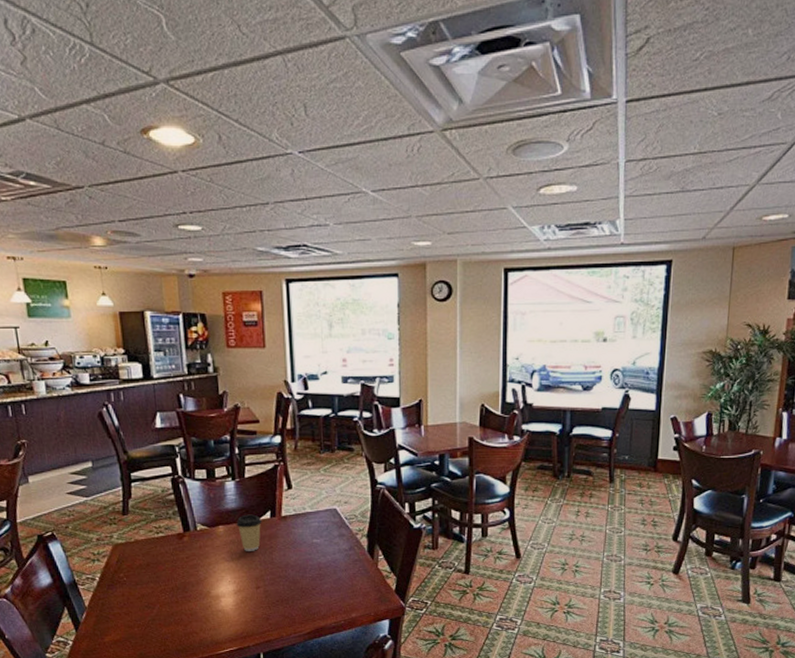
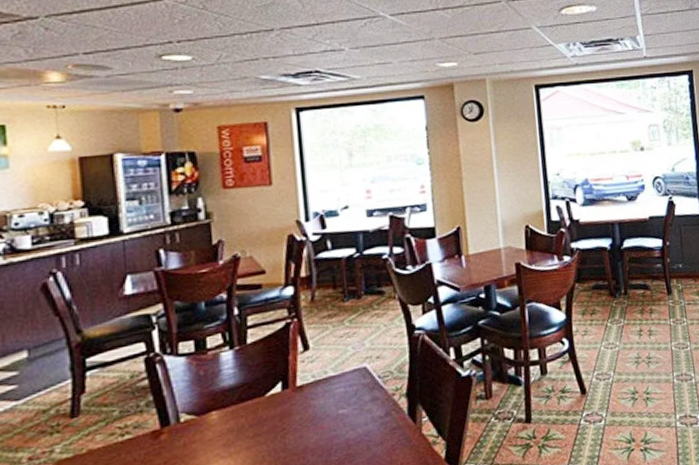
coffee cup: present [236,514,262,551] -> none [235,389,271,441]

